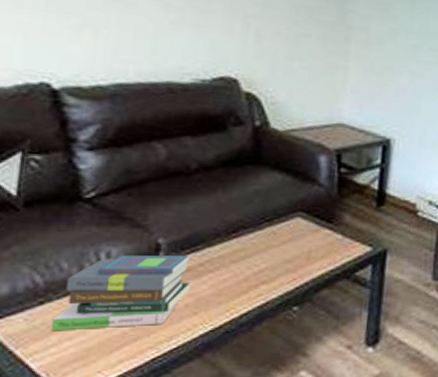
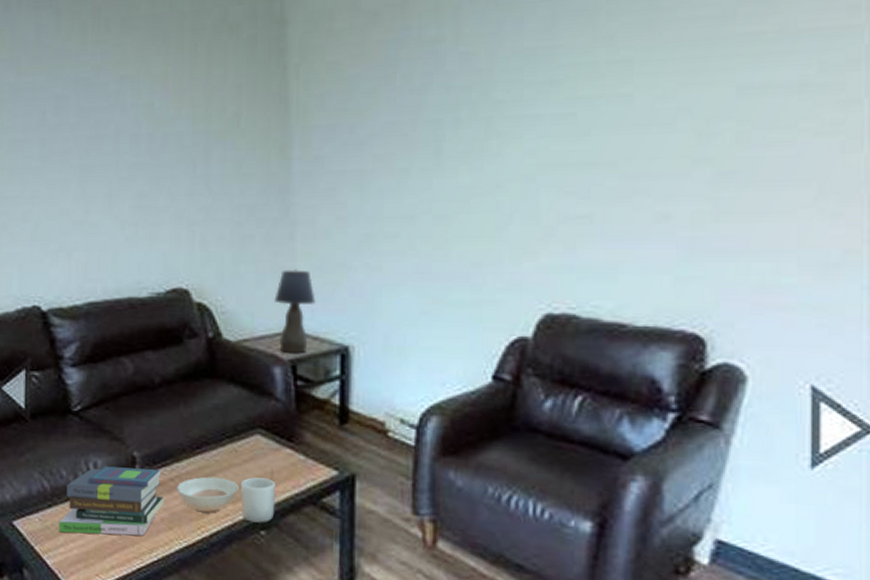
bowl: none [206,259,275,295] -> present [177,476,239,513]
mug: none [275,257,312,300] -> present [240,477,275,523]
table lamp: none [325,68,365,144] -> present [274,268,316,354]

